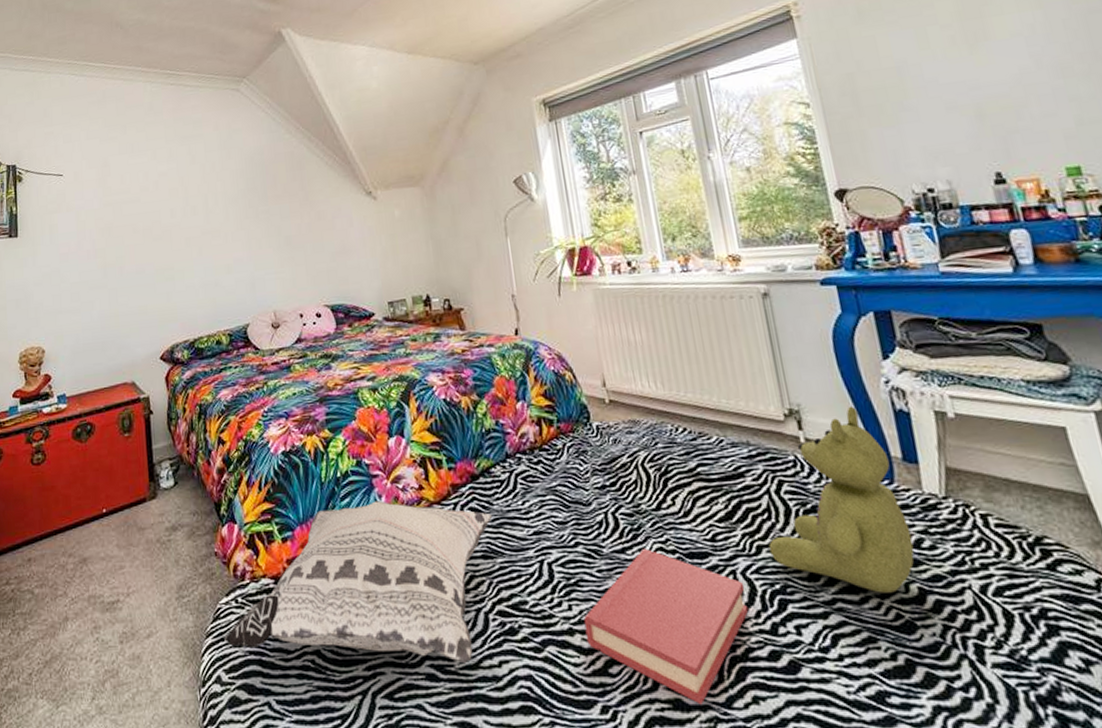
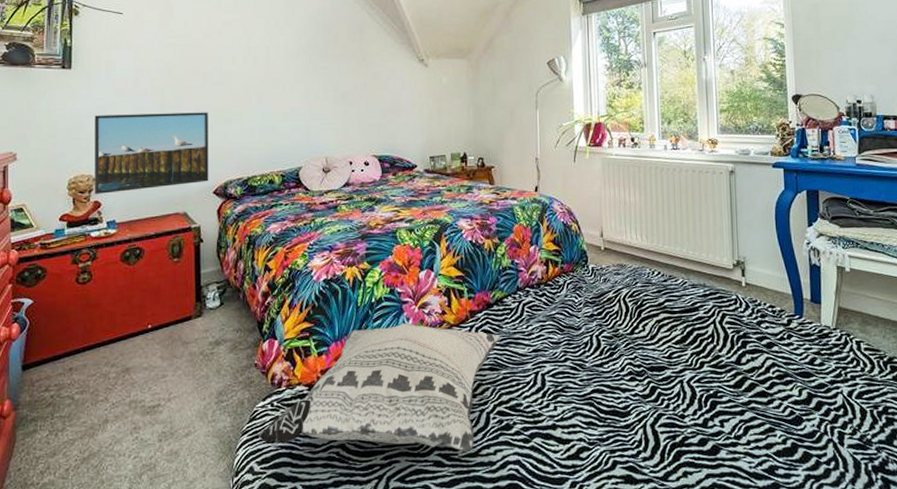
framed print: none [41,270,155,367] -> present [95,112,209,194]
hardback book: present [583,548,749,705] -> none [565,363,689,479]
stuffed bear: present [768,405,915,593] -> none [709,260,809,397]

